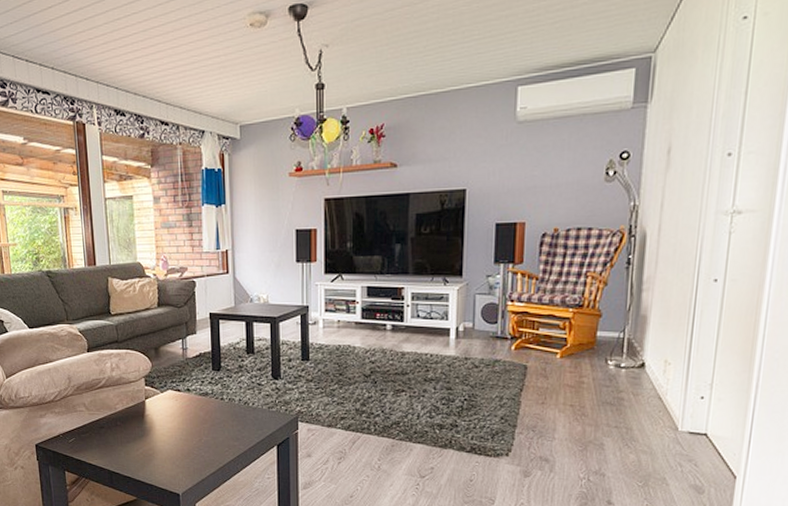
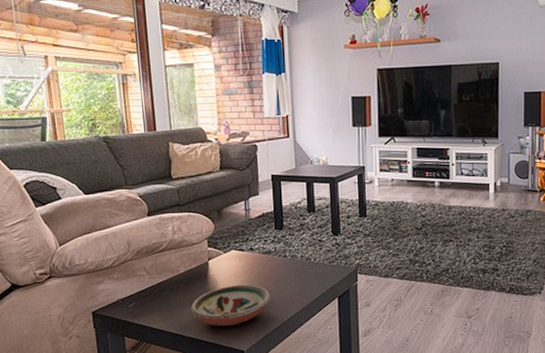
decorative bowl: none [128,426,206,467] -> present [191,284,270,326]

